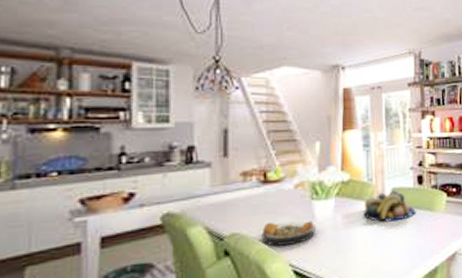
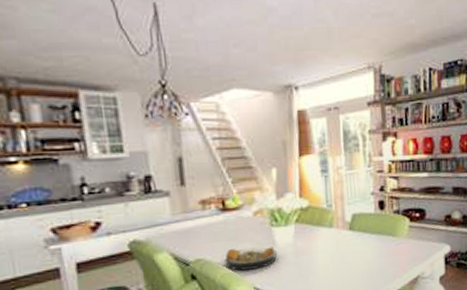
fruit bowl: present [364,190,416,222] -> none [324,216,378,247]

